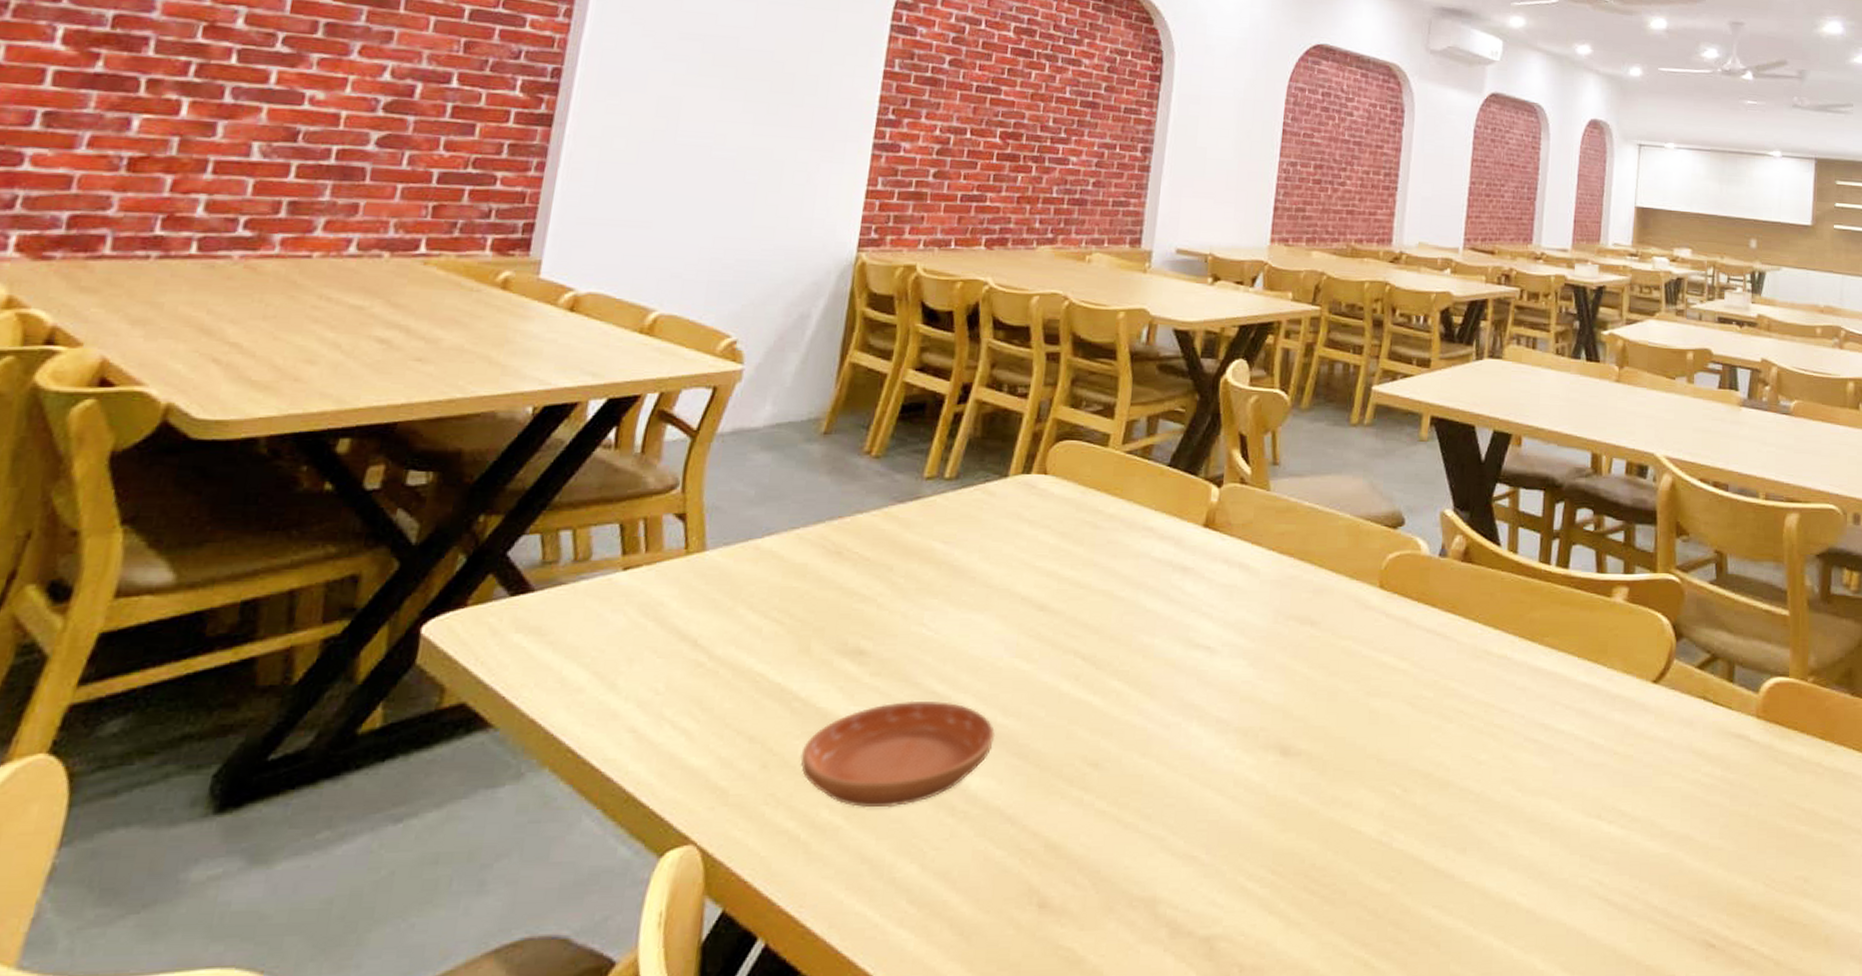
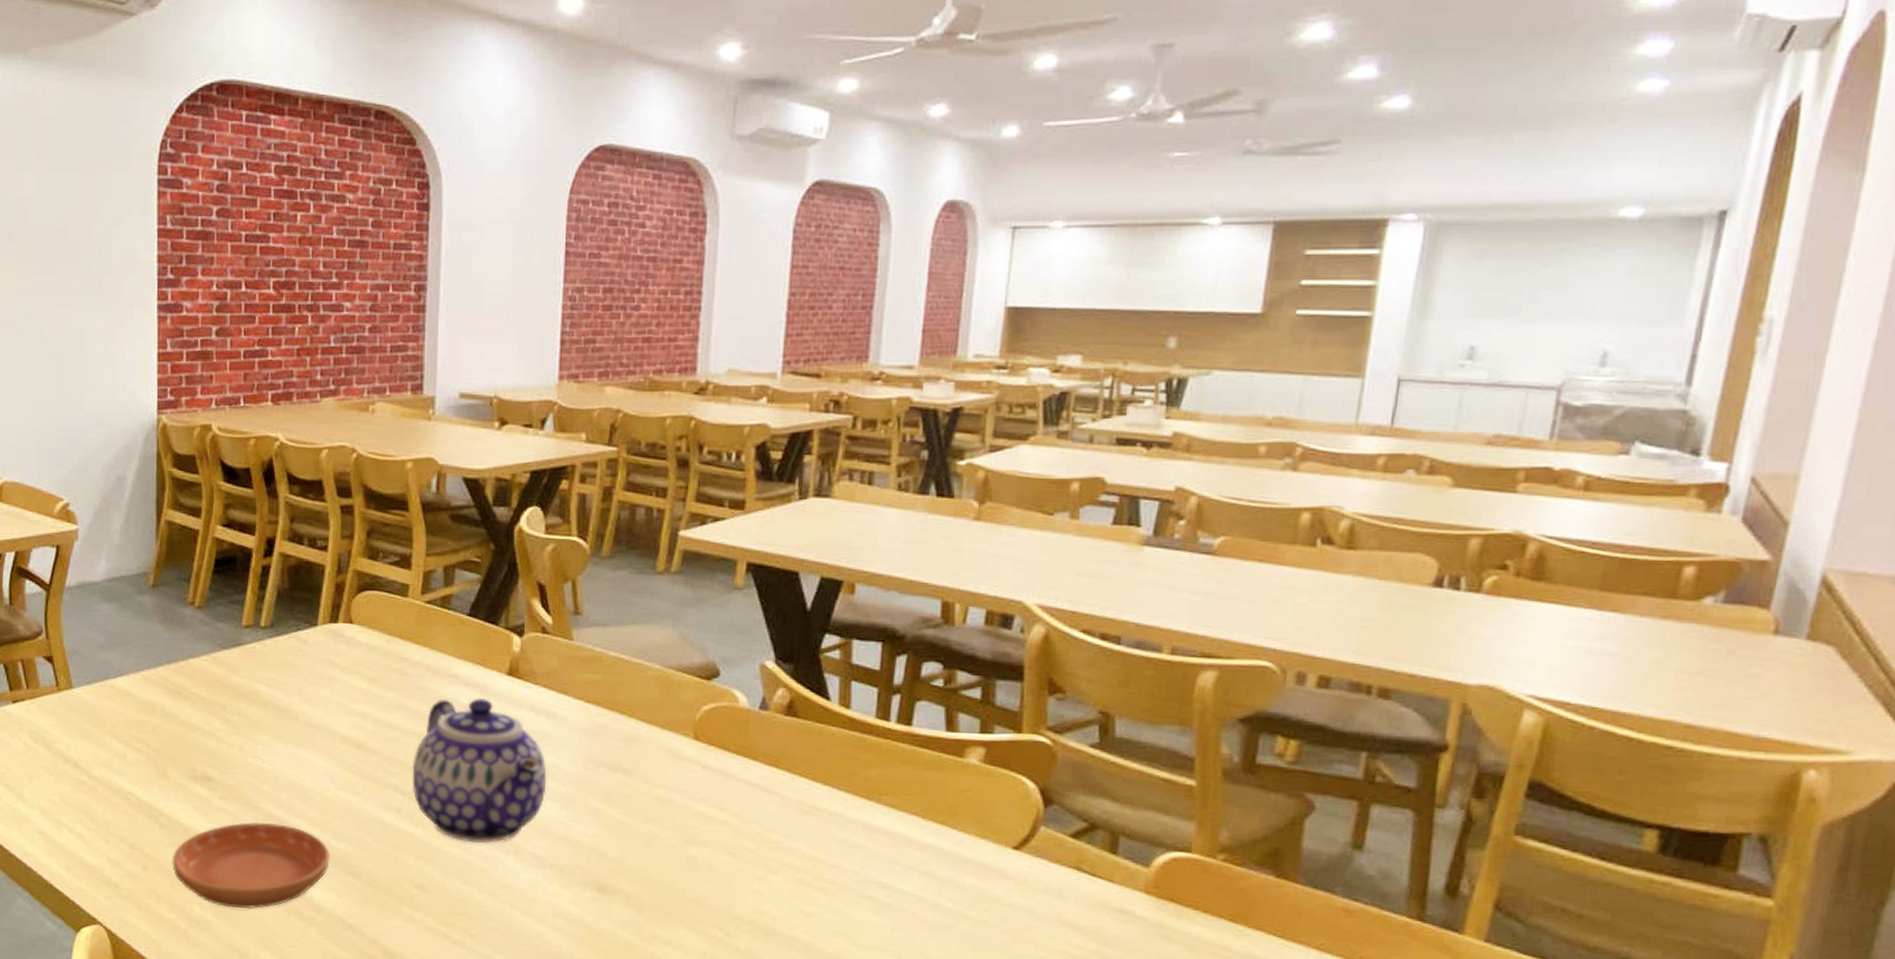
teapot: none [1094,550,1237,710] -> present [412,697,547,844]

